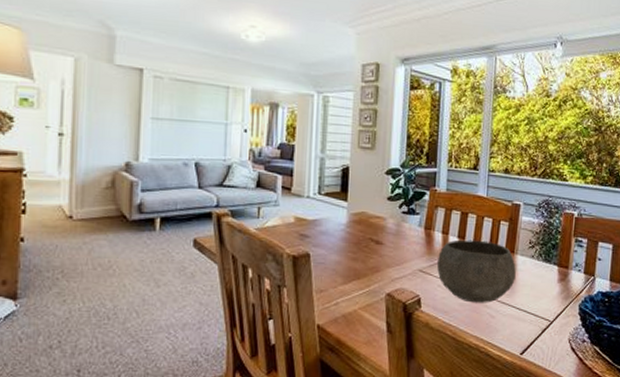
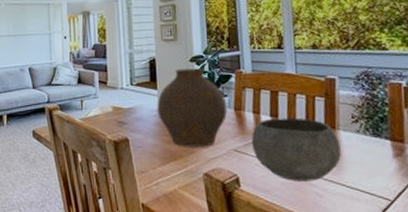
vase: none [345,181,418,266] -> present [157,68,228,147]

